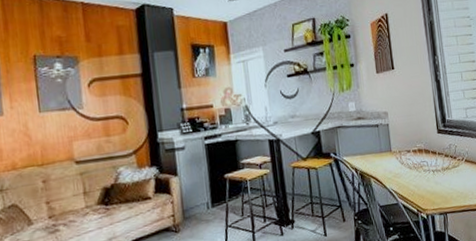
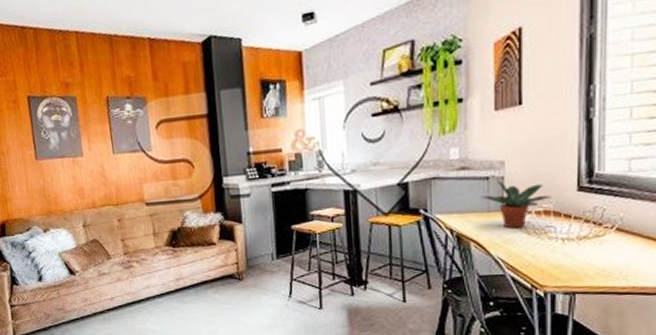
potted plant: none [374,126,422,165] -> present [481,180,551,229]

